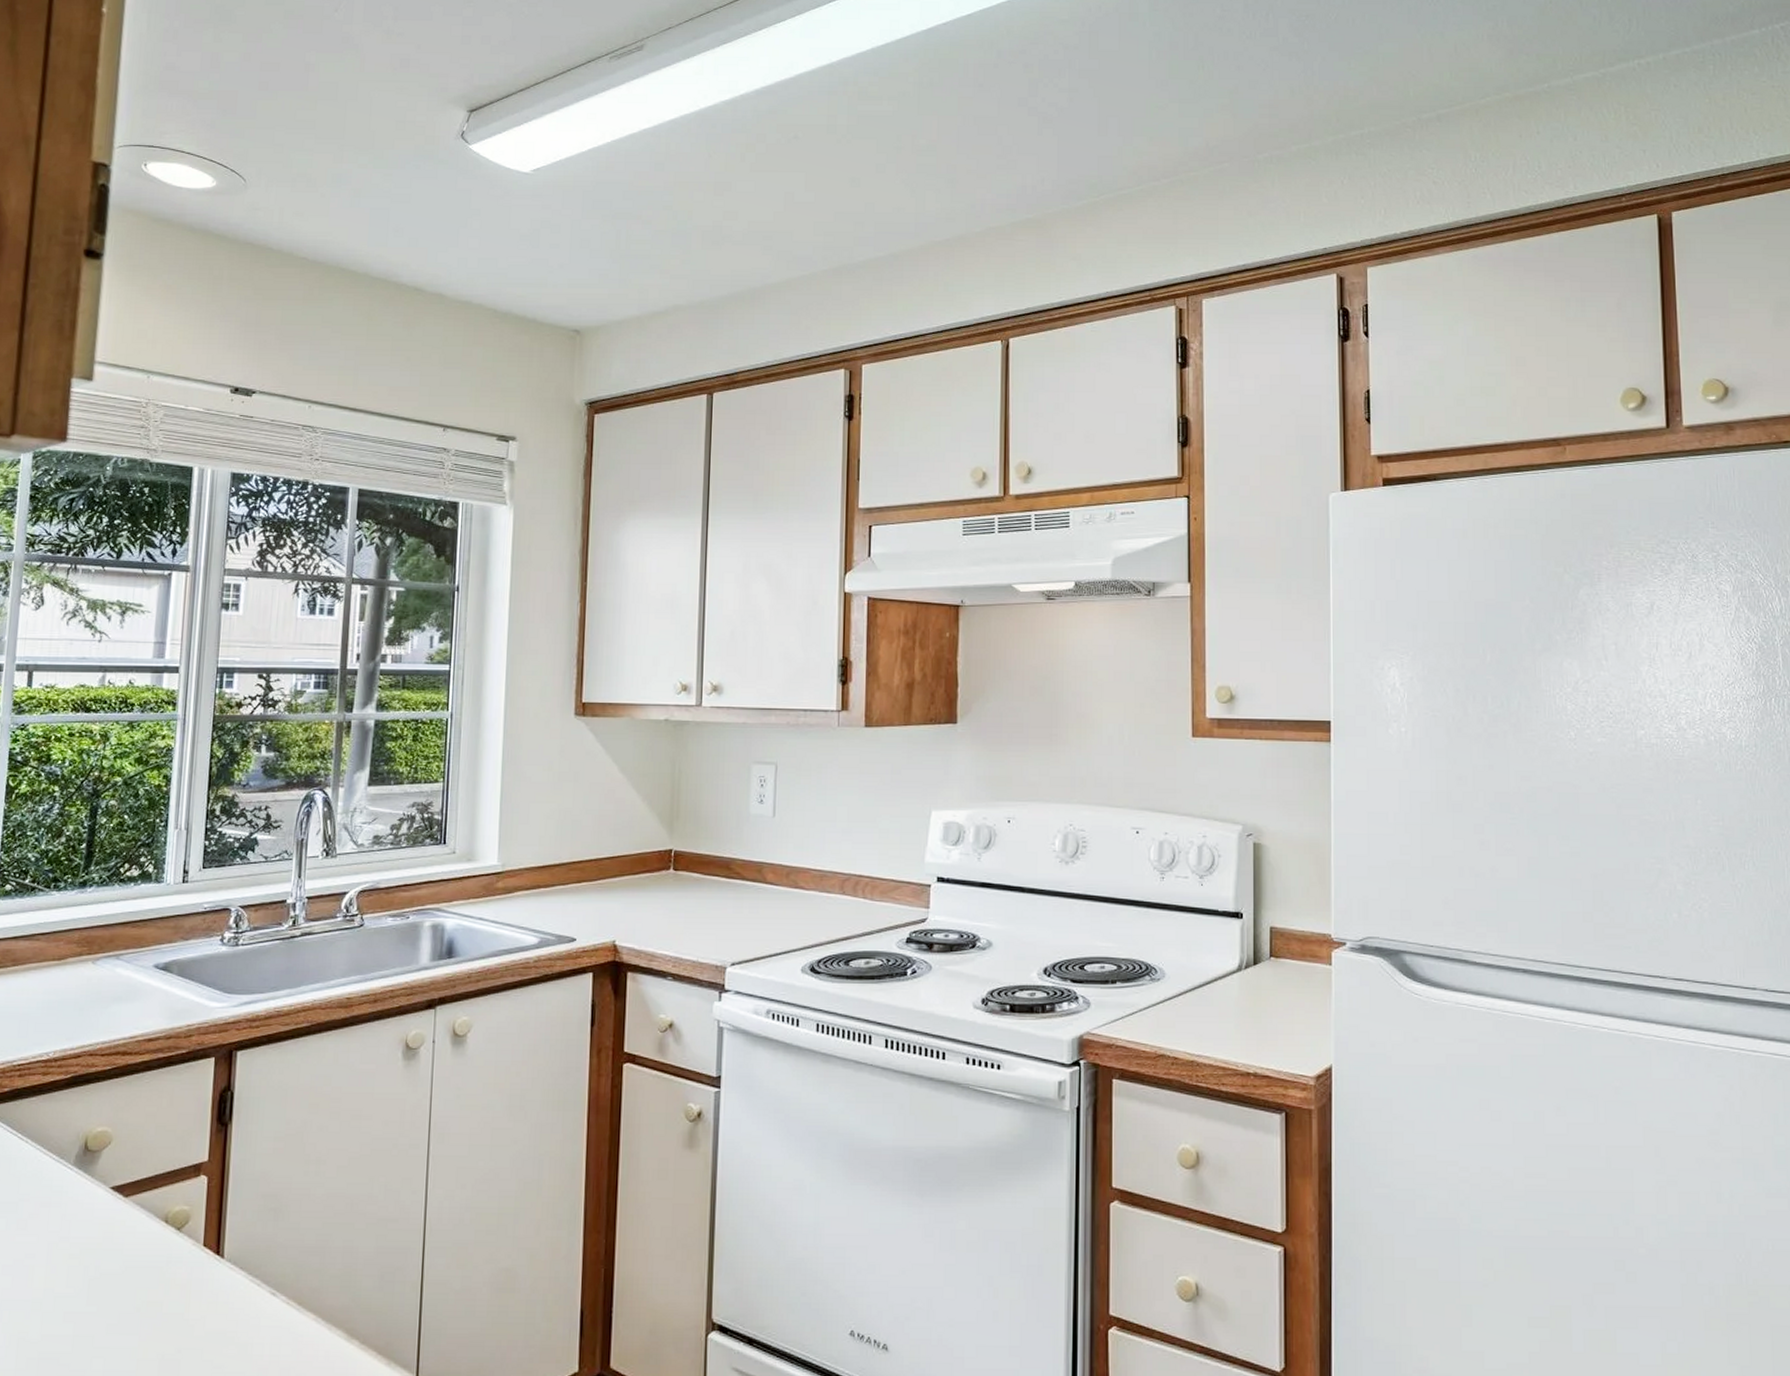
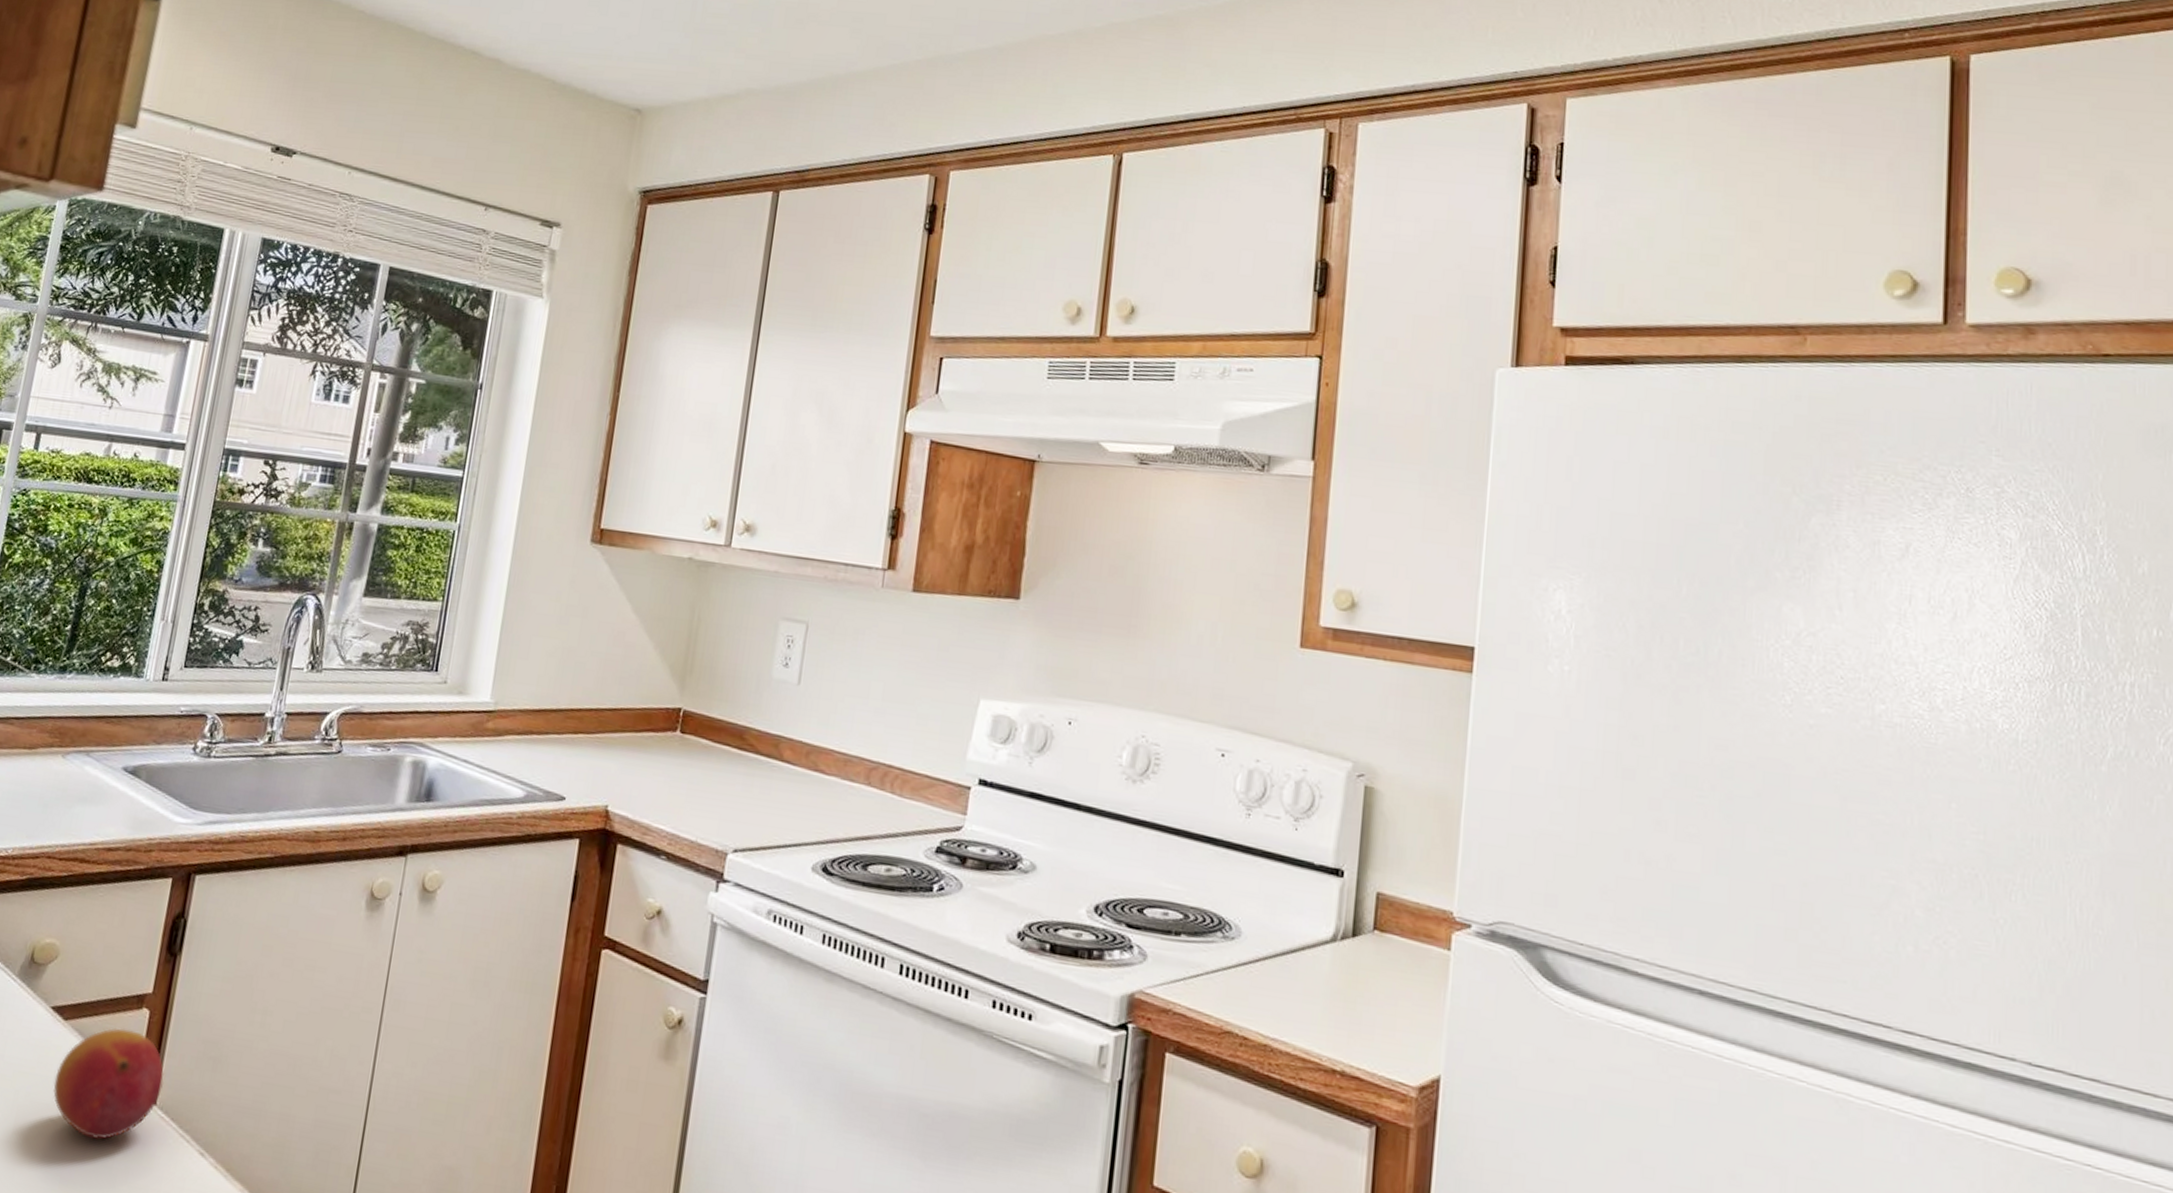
fruit: none [122,1196,229,1298] -> present [53,1028,165,1141]

